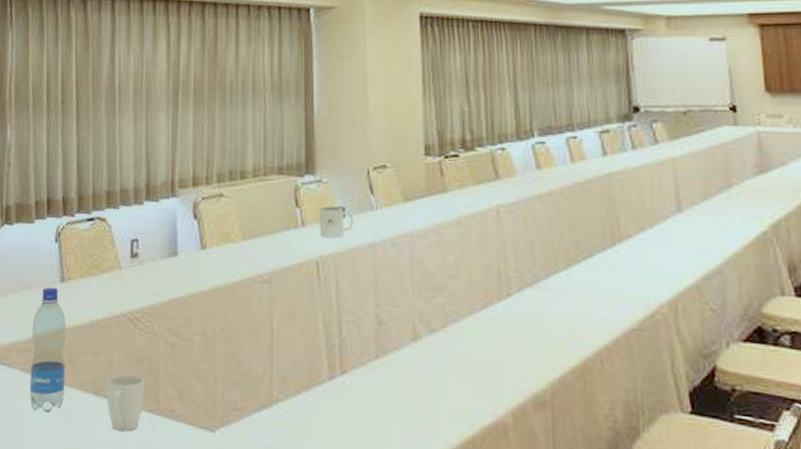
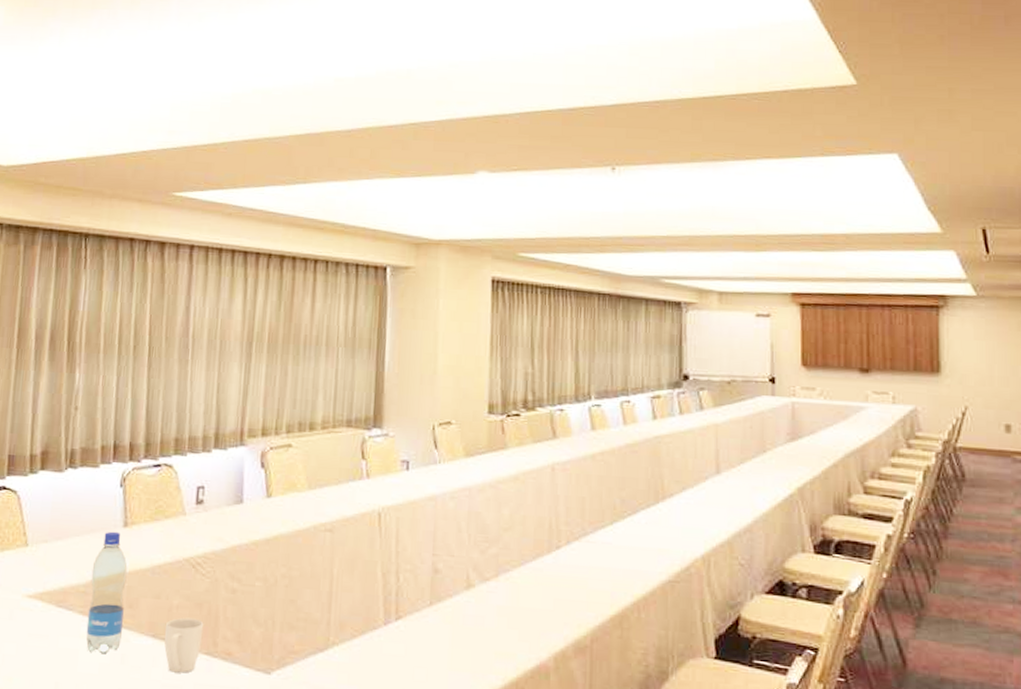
mug: present [319,206,354,238] -> none [383,459,417,490]

